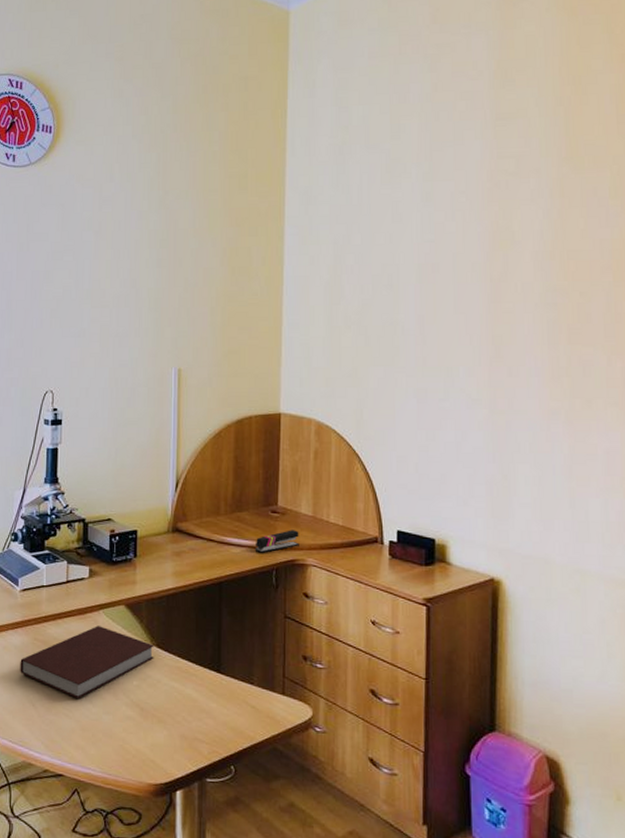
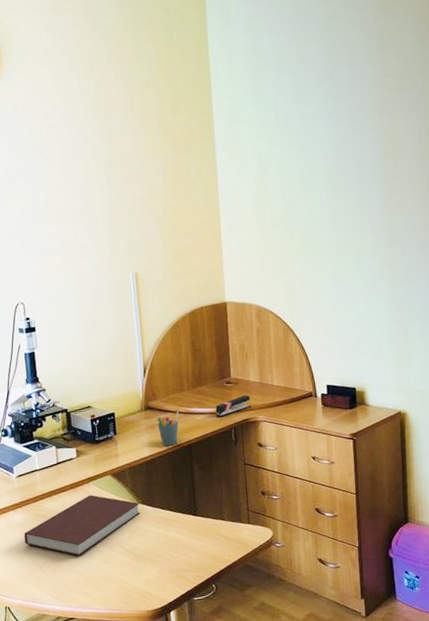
pen holder: none [185,539,212,580] -> present [157,412,179,446]

